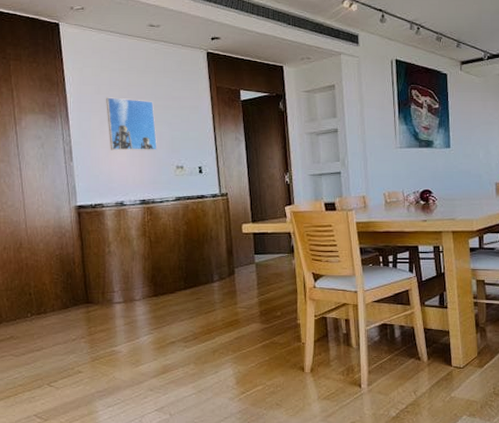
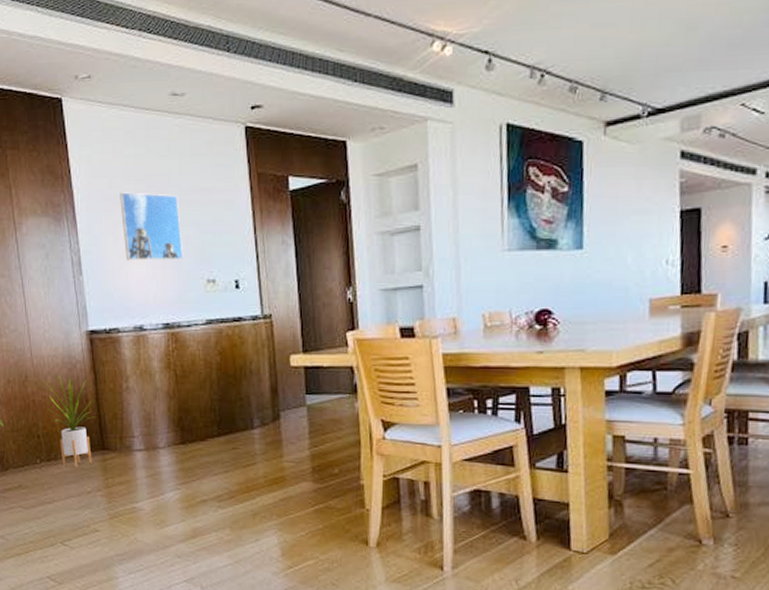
house plant: none [38,241,82,319] -> present [45,373,97,468]

